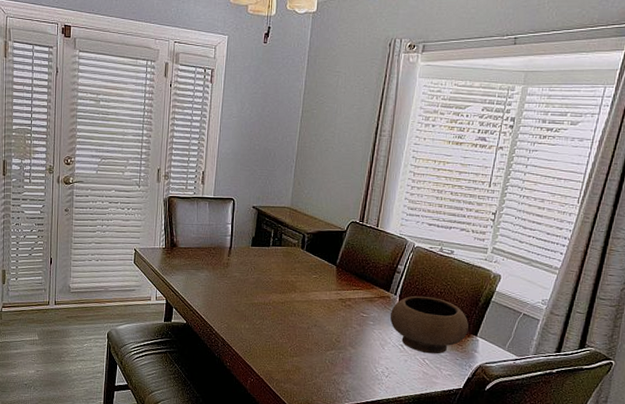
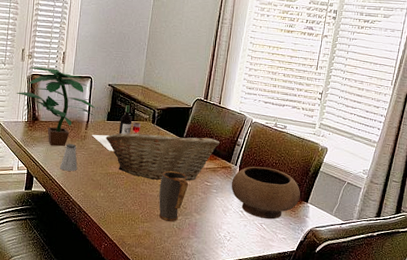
potted plant: none [152,188,238,275] -> present [16,67,95,146]
saltshaker: none [201,272,220,301] -> present [60,144,77,171]
wine bottle: none [234,229,289,280] -> present [91,105,141,151]
fruit basket: none [250,255,378,311] -> present [106,129,220,180]
mug: none [309,301,342,356] -> present [159,171,188,222]

